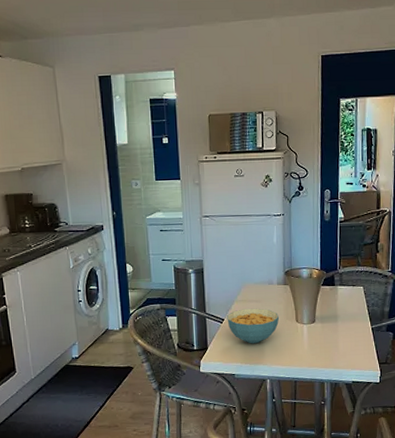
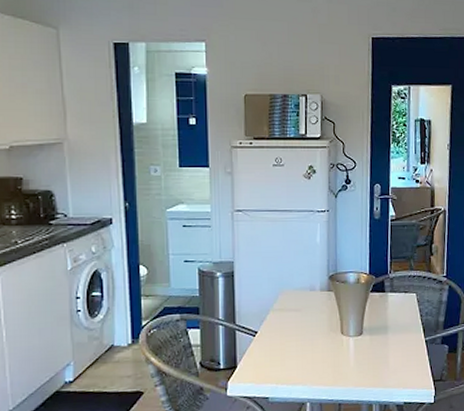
cereal bowl: present [227,308,280,344] -> none [261,318,322,361]

